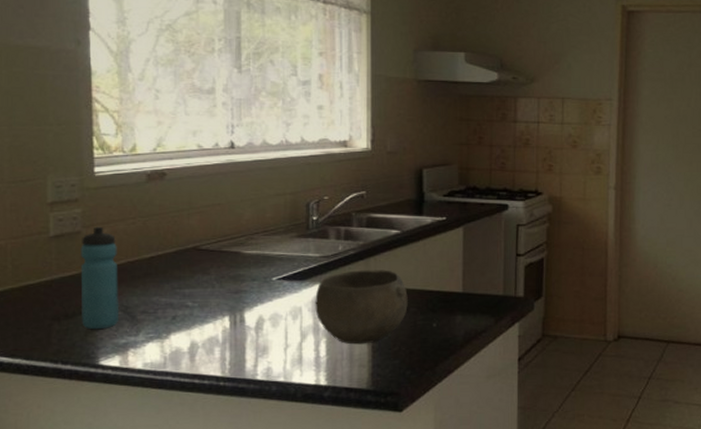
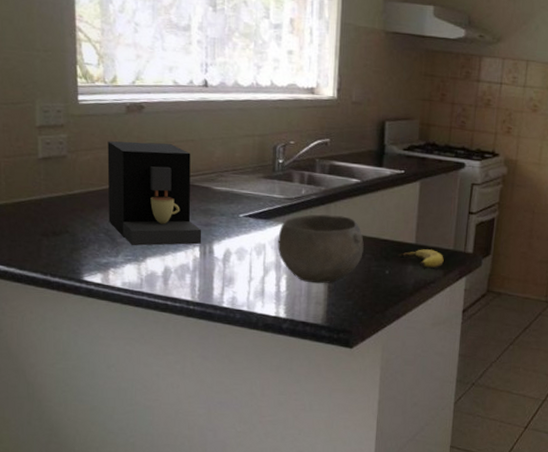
water bottle: present [80,226,118,329] -> none [66,152,100,248]
coffee maker: none [126,210,232,322] -> present [107,141,202,246]
banana: none [444,297,494,319] -> present [397,249,444,270]

